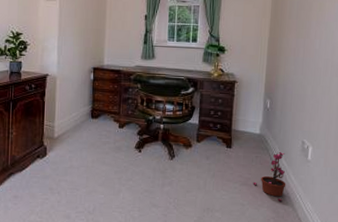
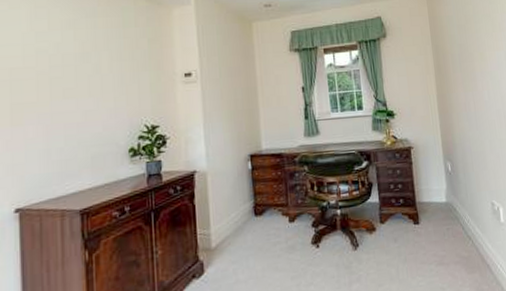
potted plant: present [253,152,286,201] -> none [449,219,485,277]

